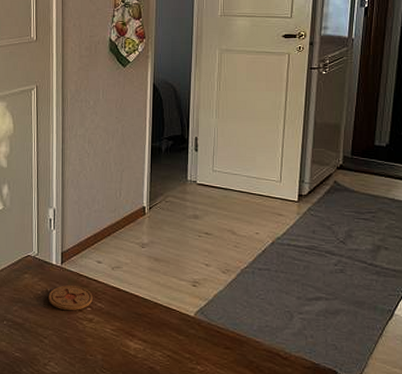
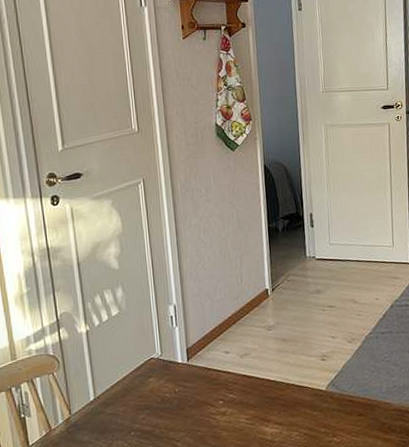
coaster: present [48,285,93,311] -> none [177,380,224,409]

